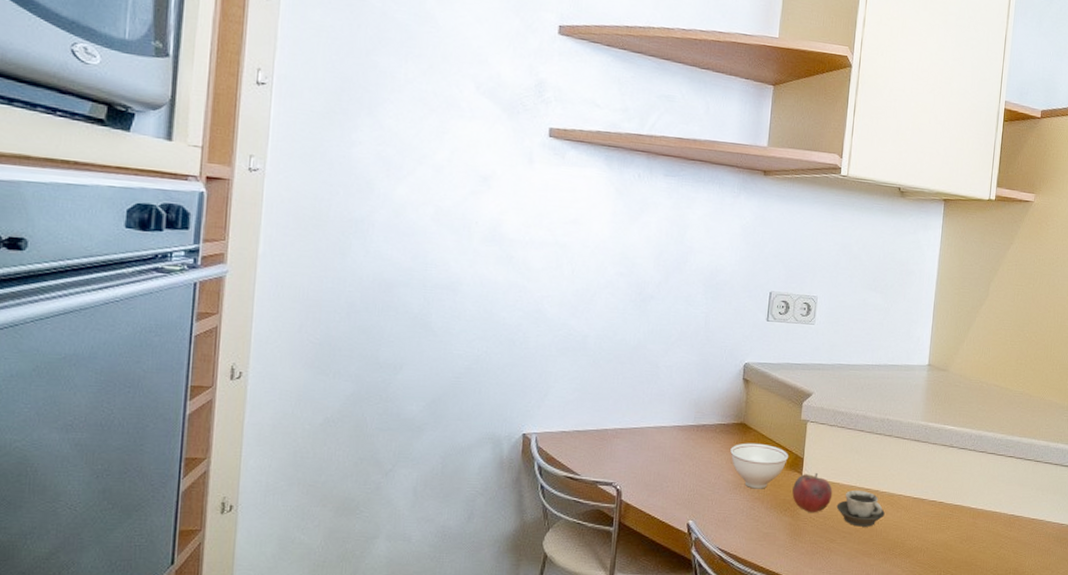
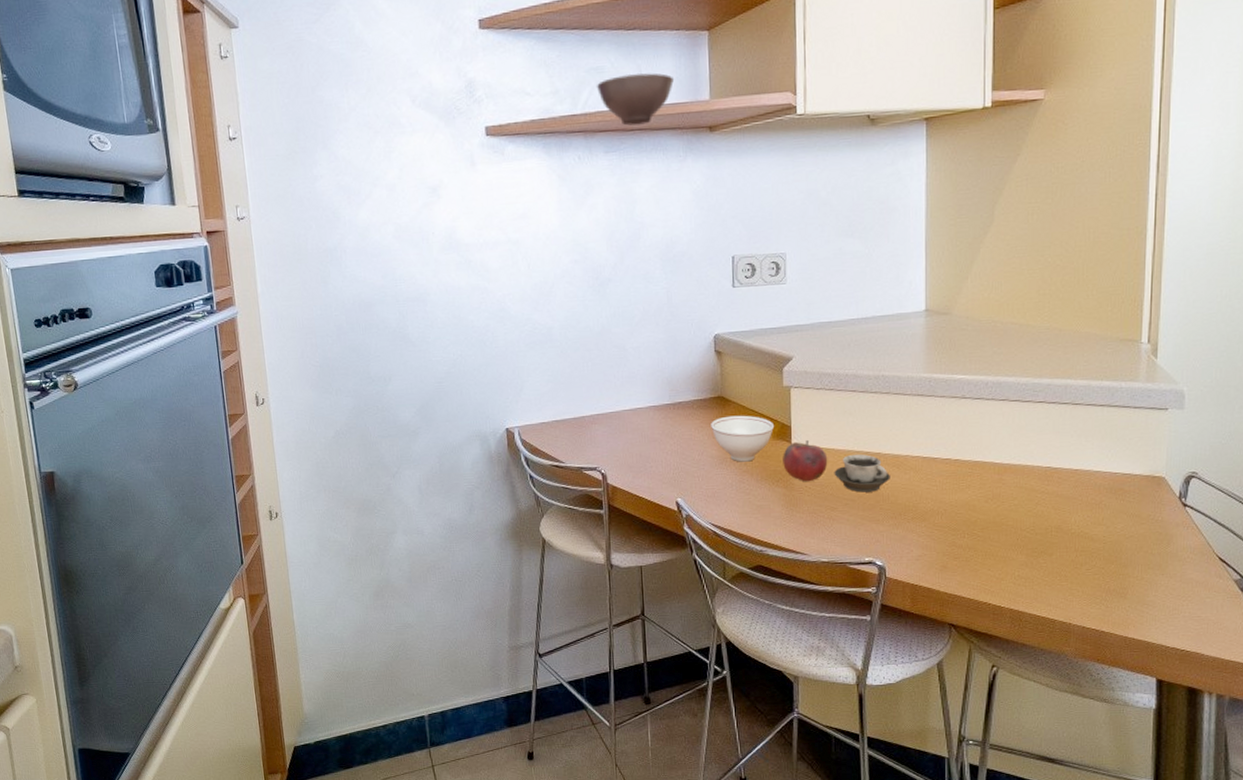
bowl: none [665,108,739,157] -> present [596,73,675,126]

